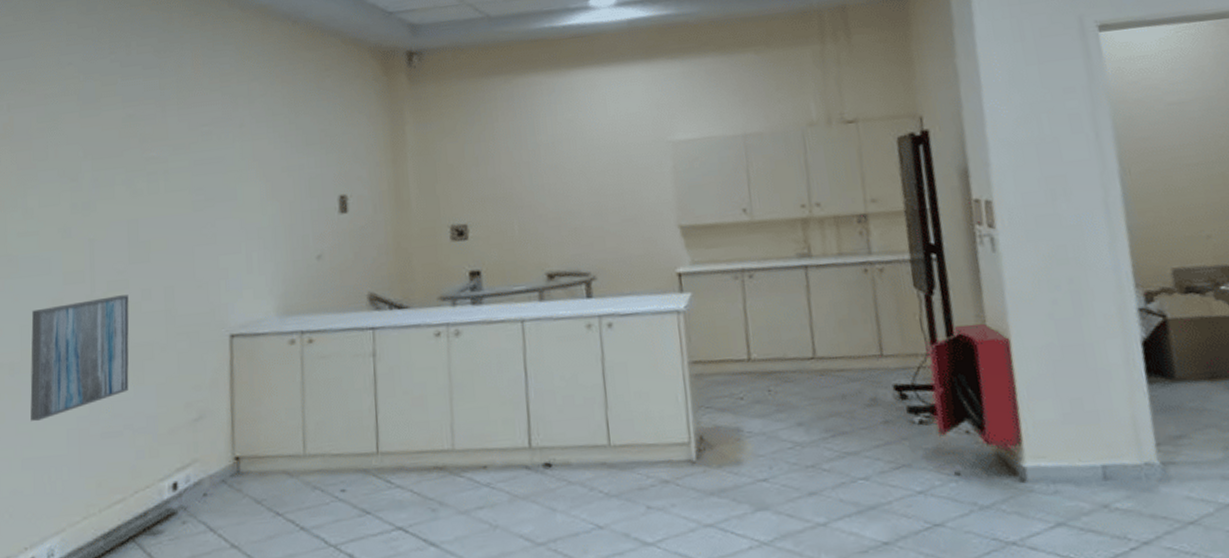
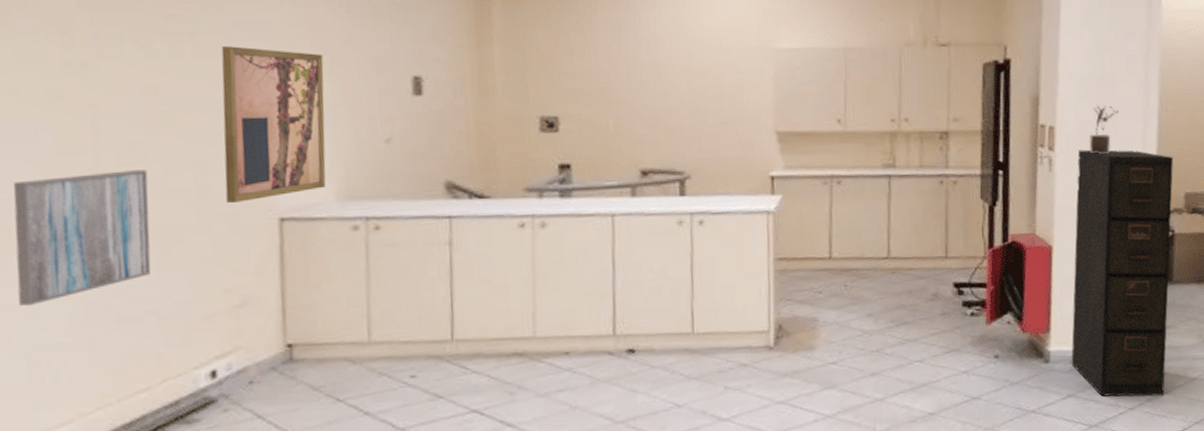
wall art: none [187,180,268,323] -> present [221,46,326,204]
filing cabinet: none [1025,221,1190,528] -> present [1071,149,1173,397]
potted plant: none [1035,172,1069,229] -> present [1089,105,1118,155]

